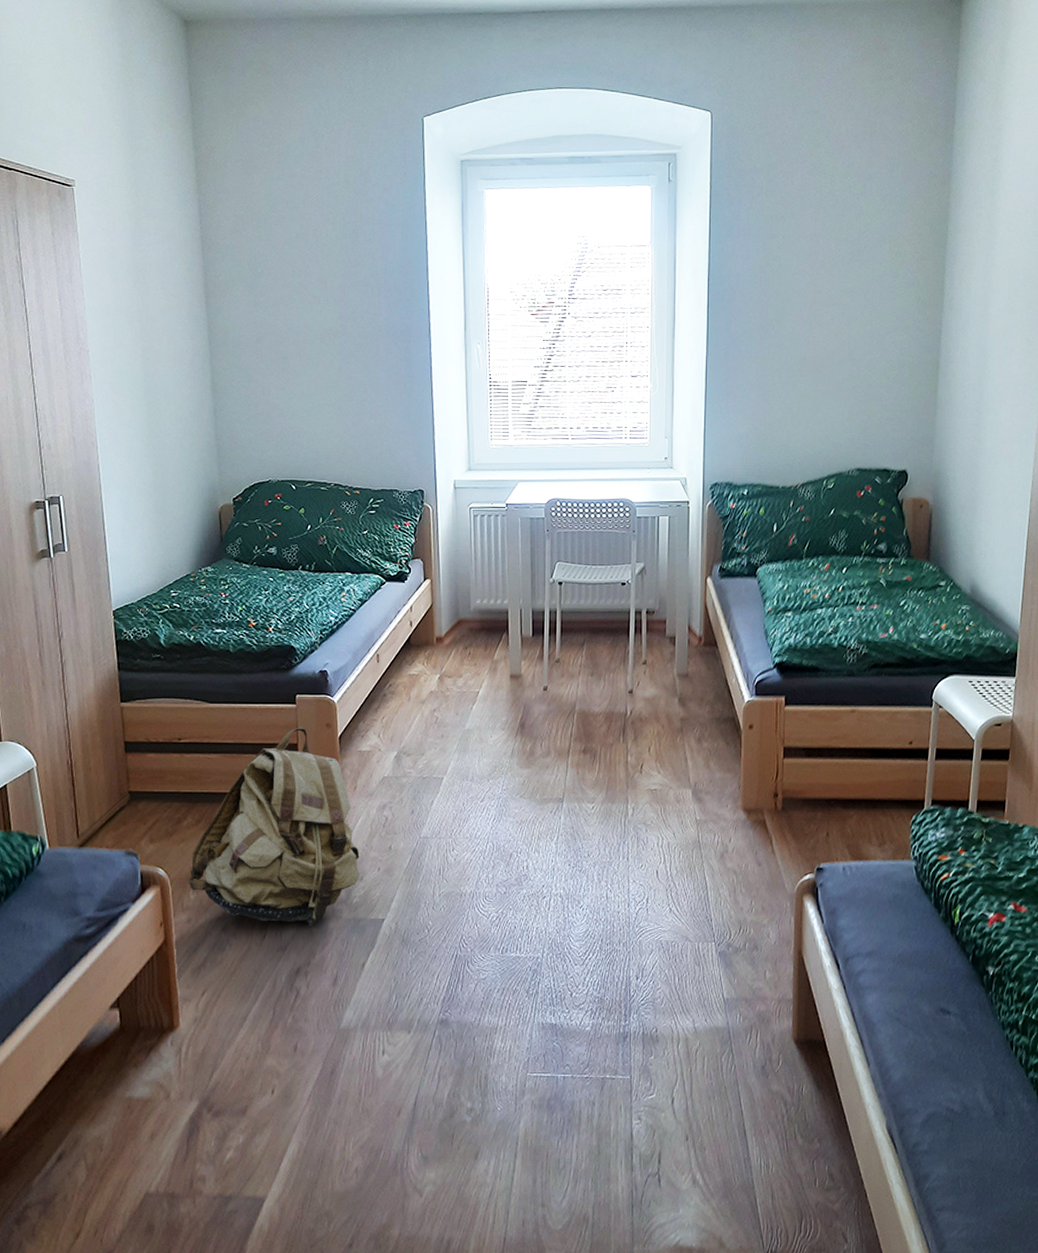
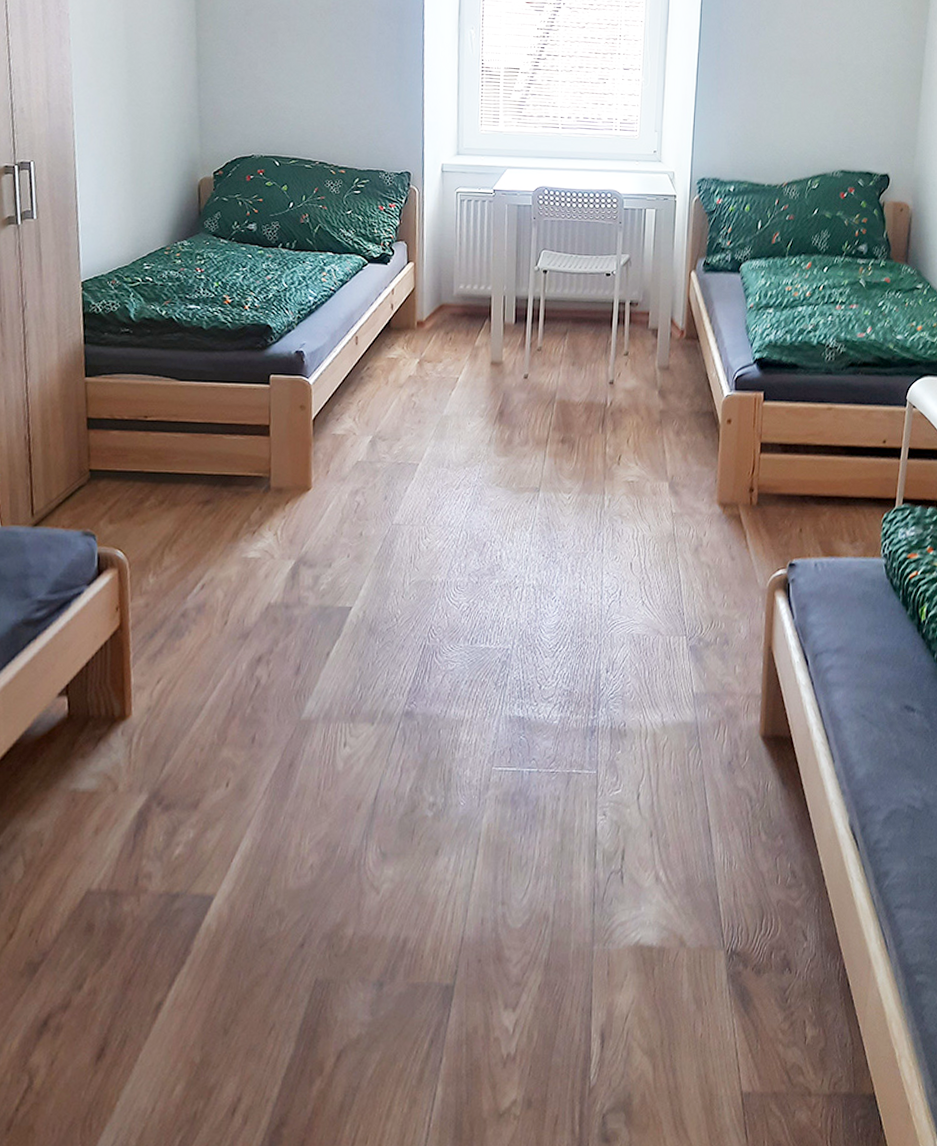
backpack: present [188,727,360,926] -> none [148,408,329,613]

